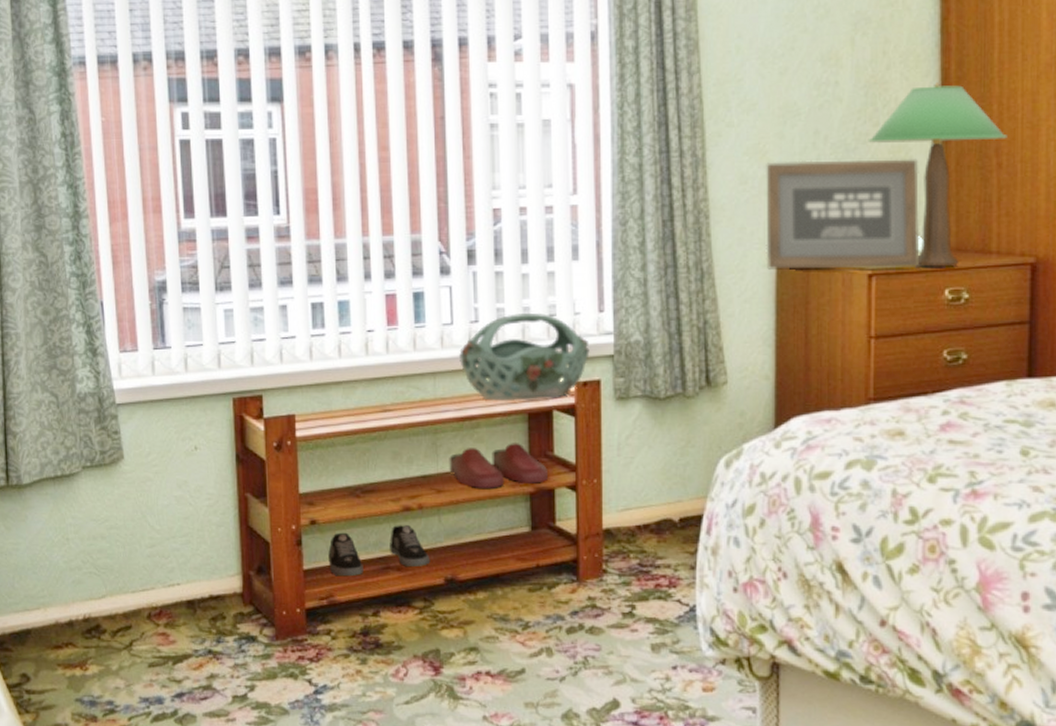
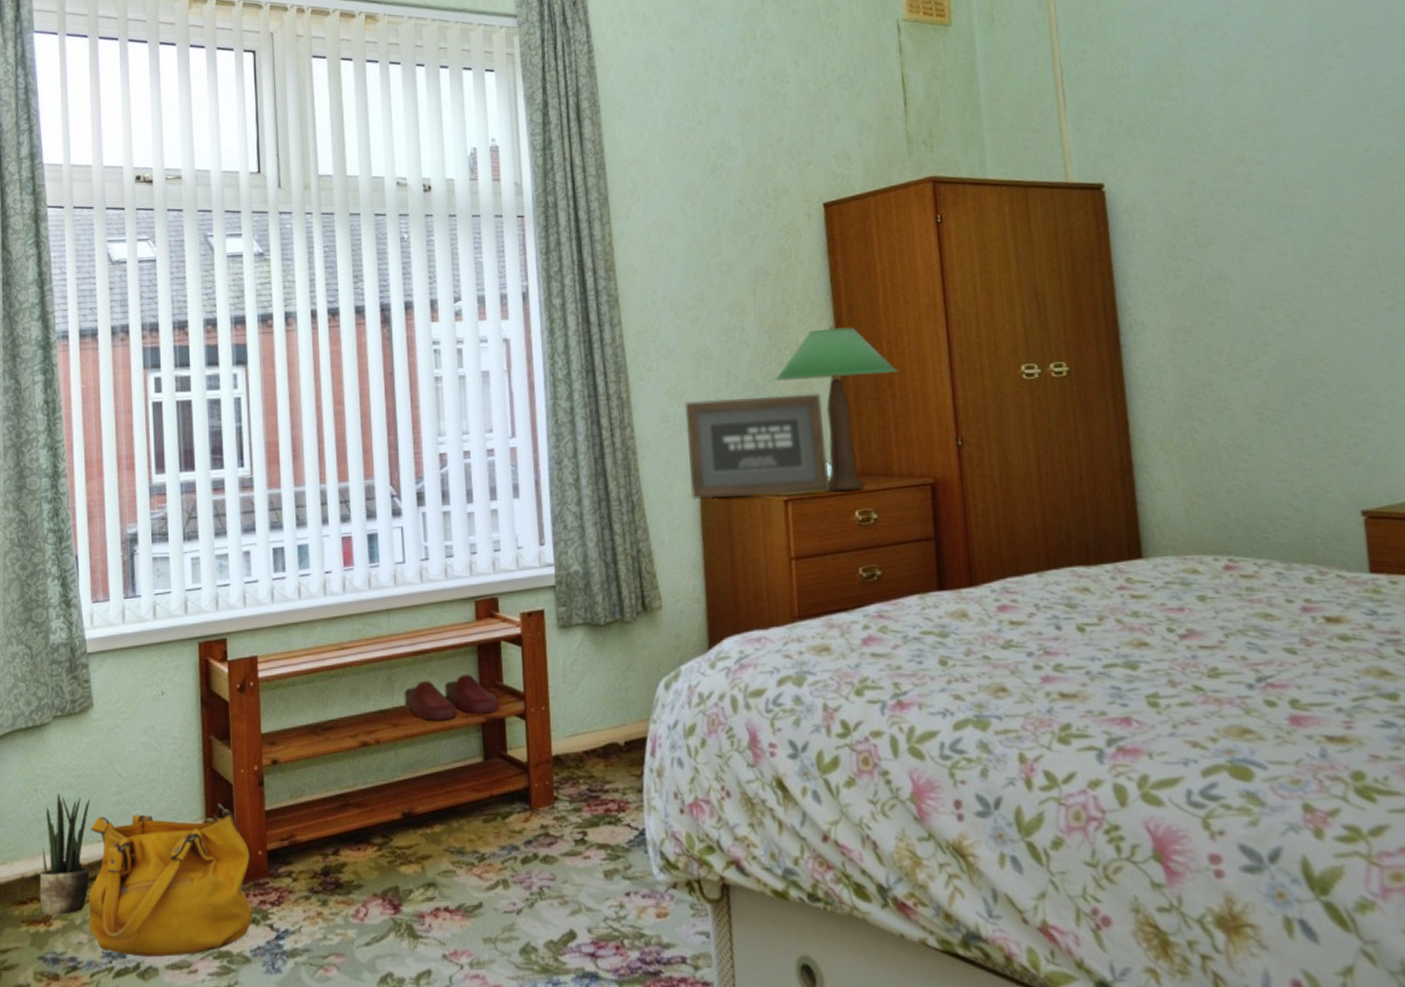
potted plant: none [74,543,125,661] -> present [39,793,91,915]
handbag: none [124,560,291,705] -> present [88,803,253,957]
shoe: present [328,525,431,577] -> none [289,761,388,816]
decorative basket: present [458,312,590,401] -> none [410,548,533,634]

